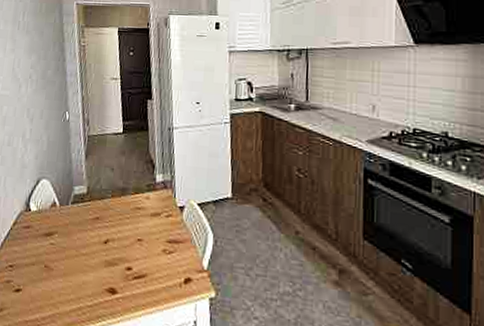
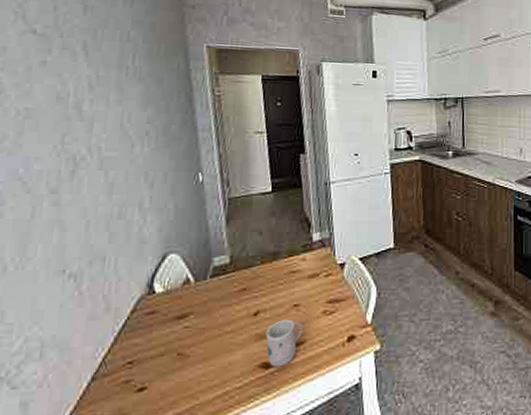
mug: none [112,251,145,295] -> present [265,319,303,367]

